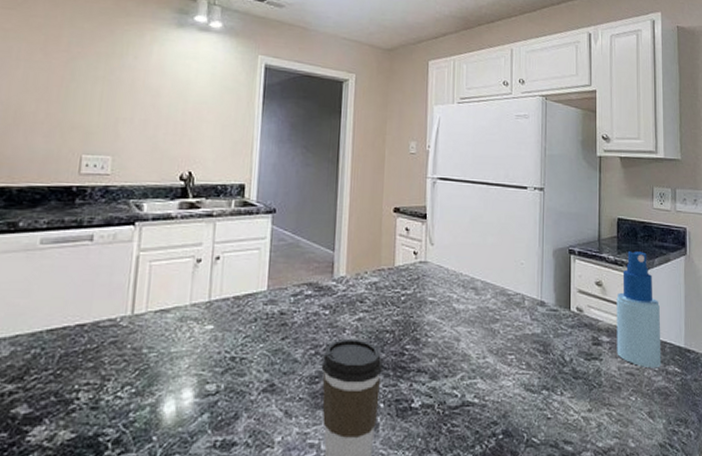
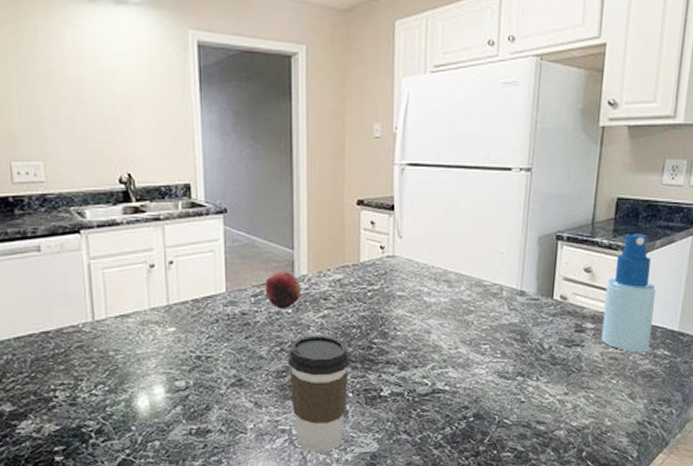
fruit: none [304,271,340,311] -> present [265,270,302,310]

